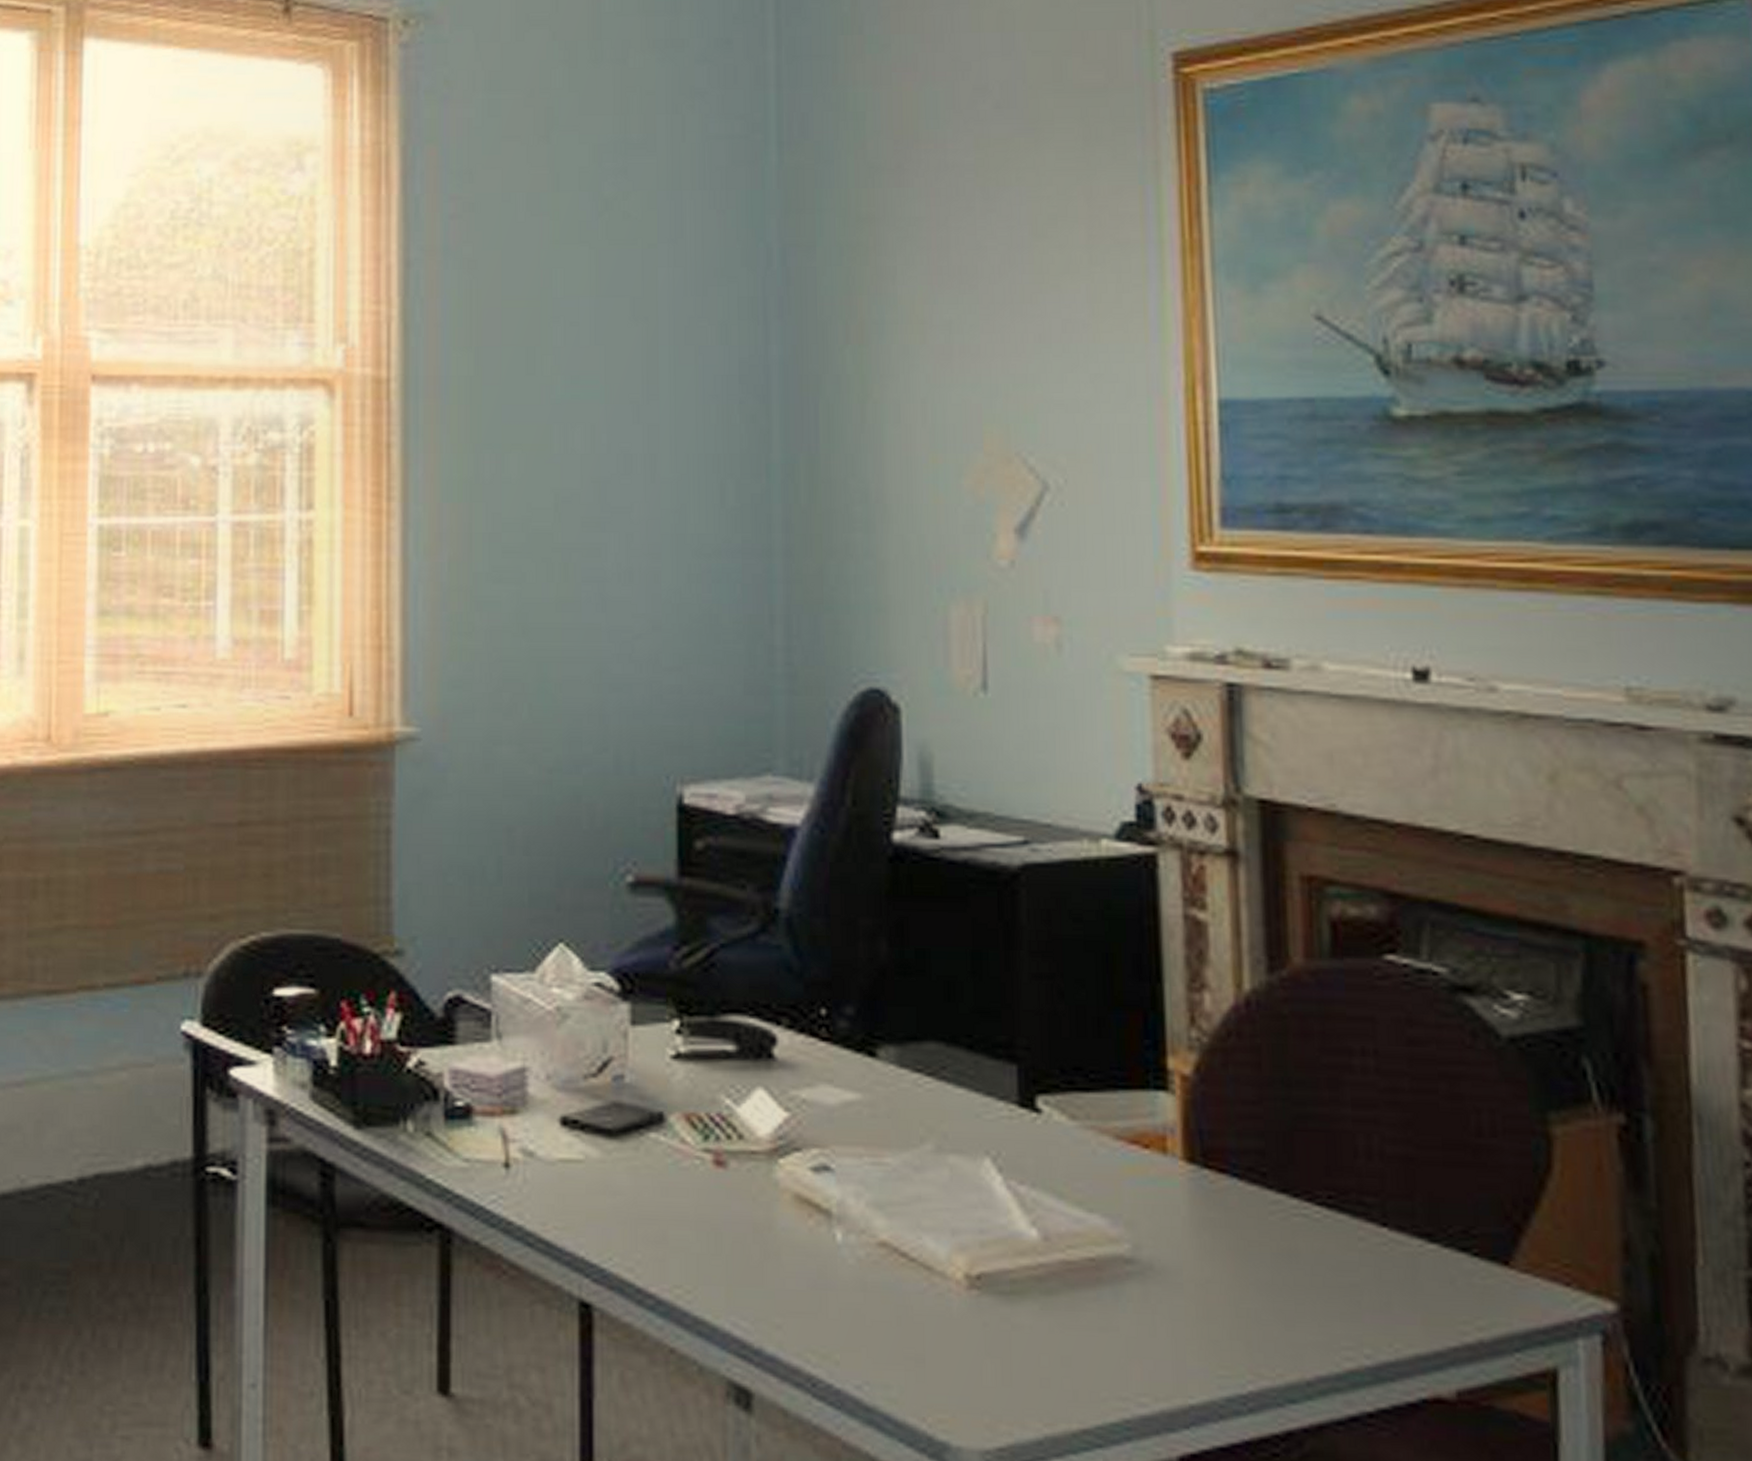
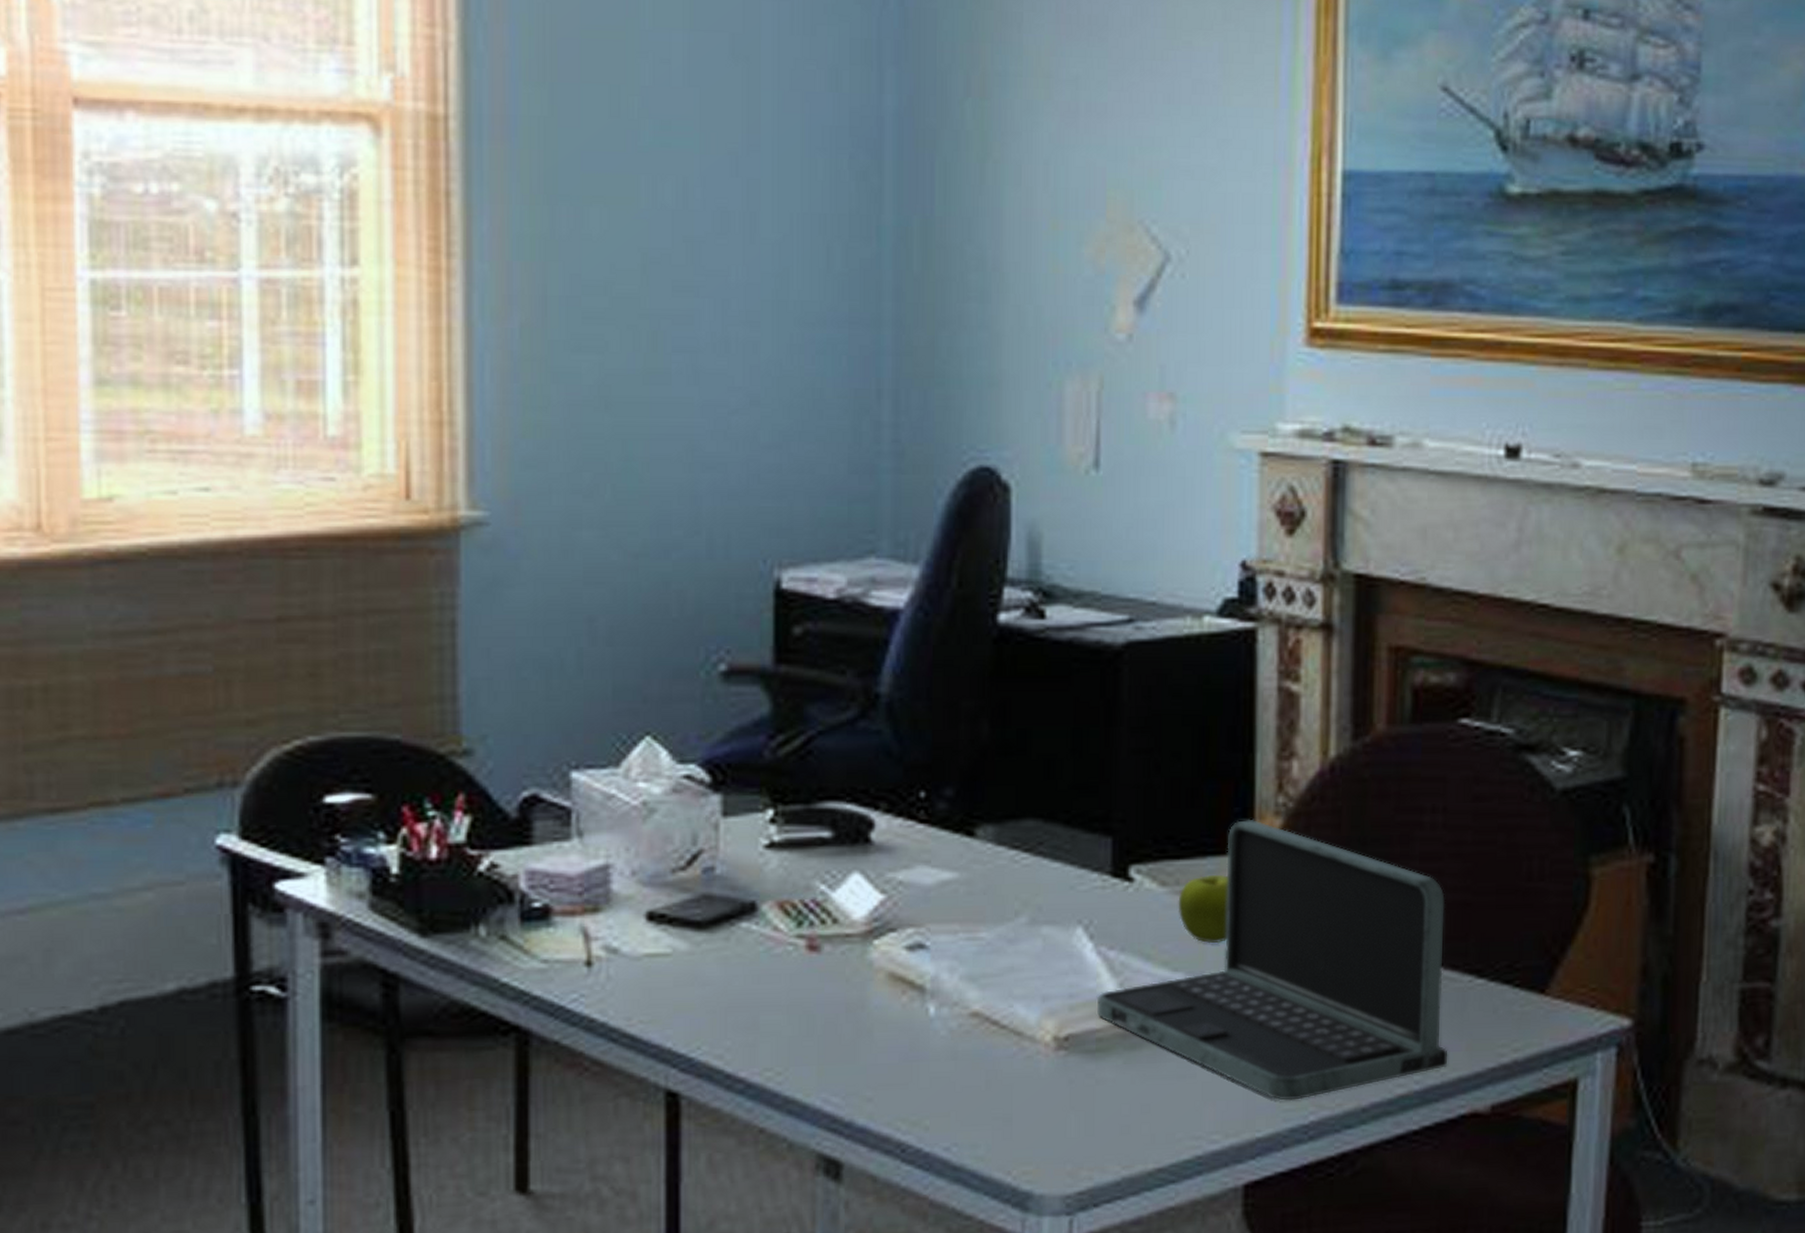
laptop: none [1008,1052,1402,1366] -> present [1096,819,1448,1101]
fruit: none [1089,1110,1144,1185] -> present [1178,874,1229,944]

